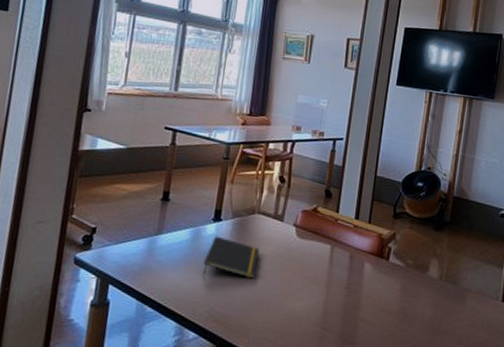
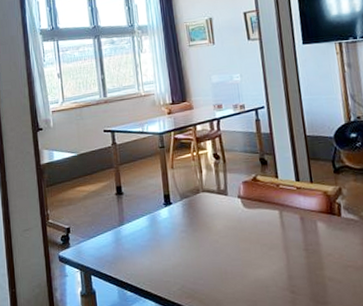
notepad: present [202,236,259,279] -> none [165,218,215,257]

